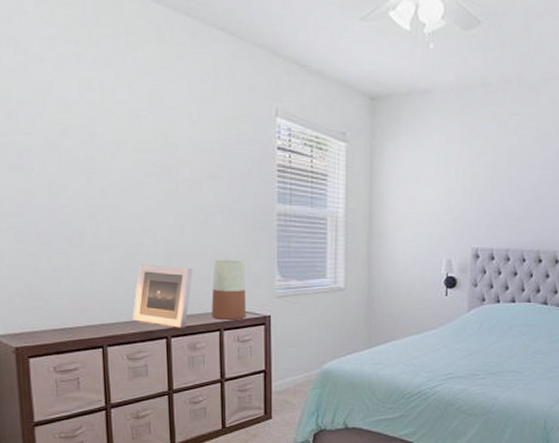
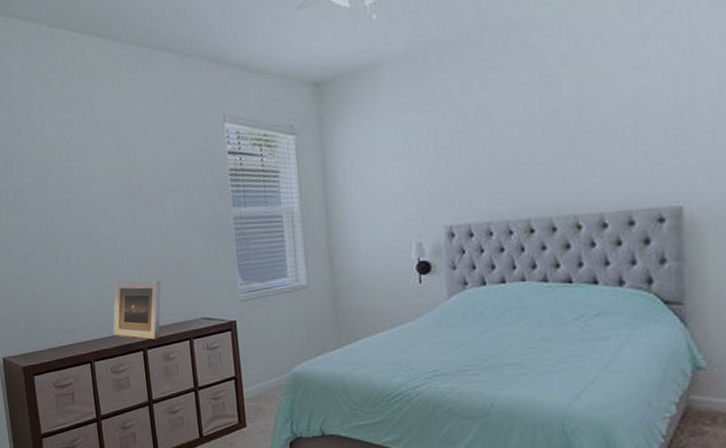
vase: present [211,259,245,320] -> none [178,268,212,329]

